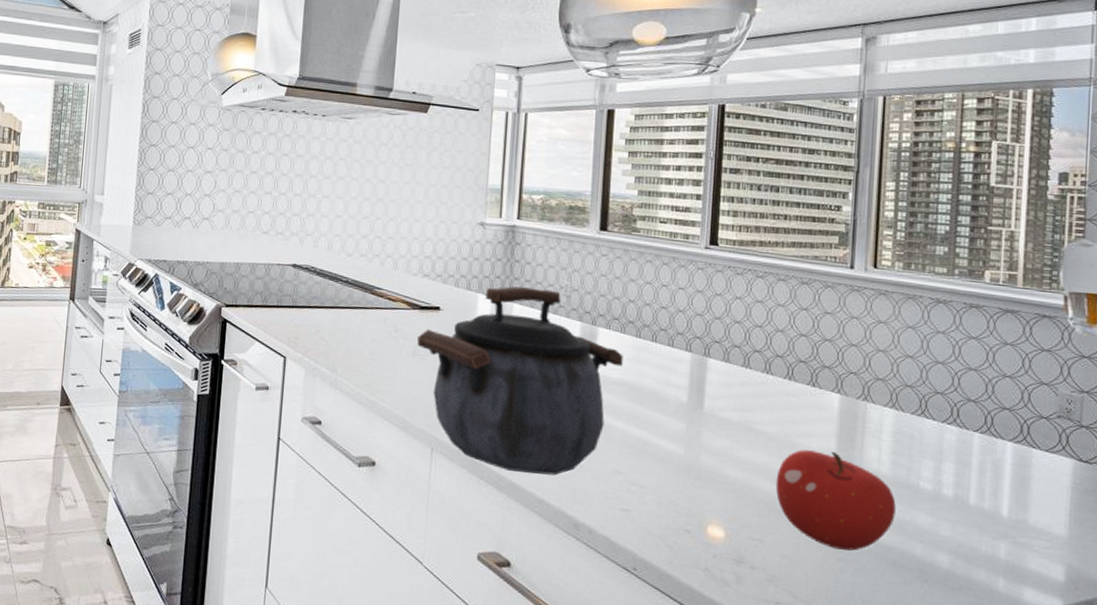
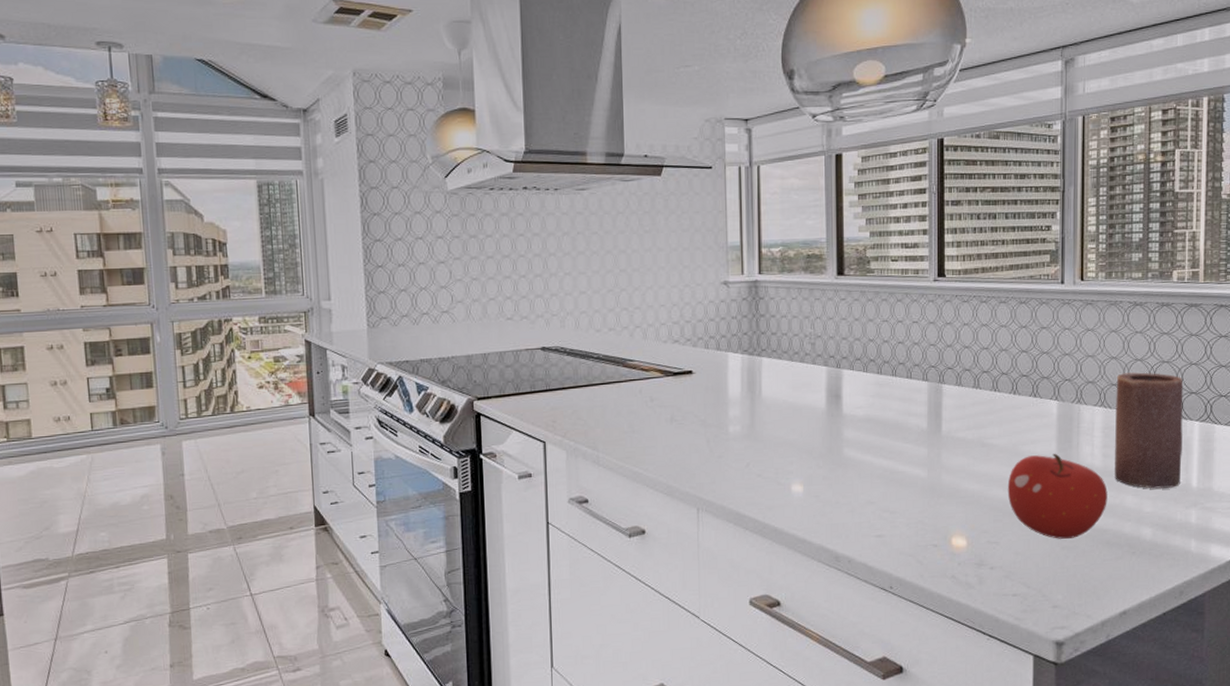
kettle: present [416,286,623,475] -> none [673,339,867,518]
candle: none [905,375,994,513] -> present [1115,372,1184,489]

